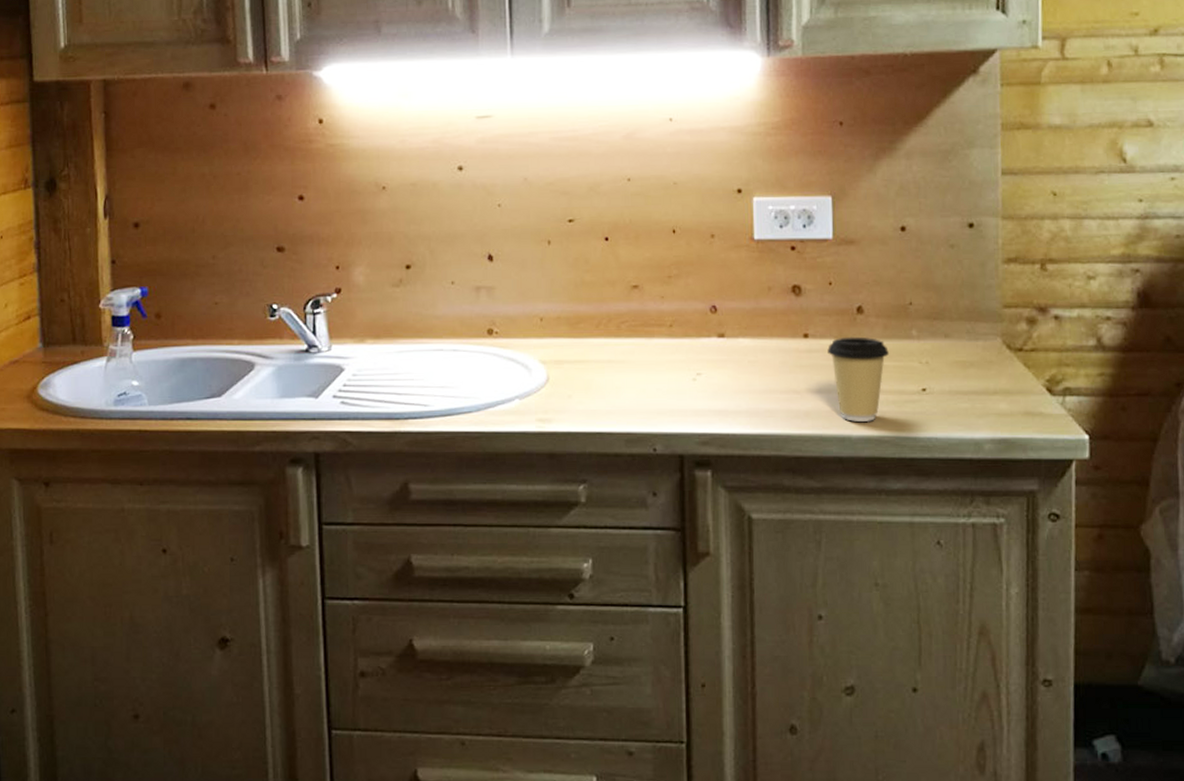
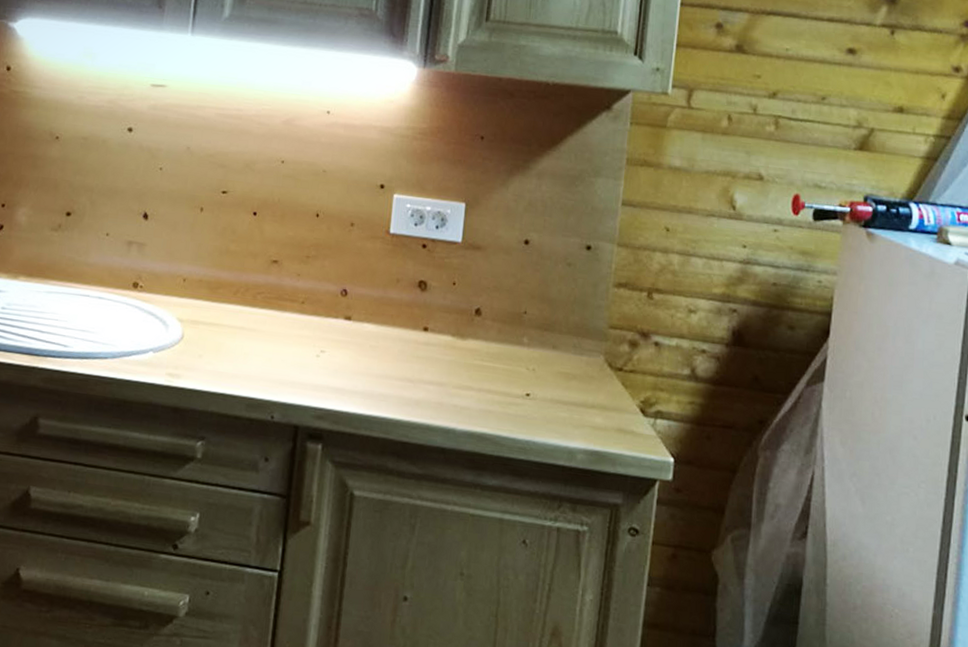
coffee cup: present [827,336,889,422] -> none [444,335,500,418]

